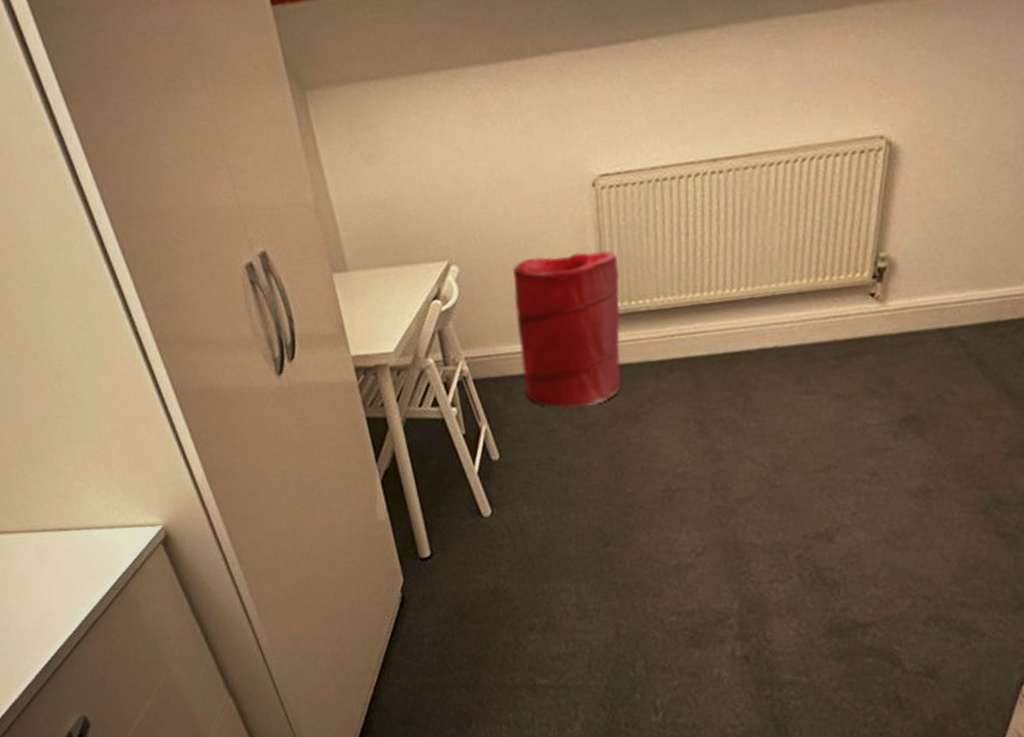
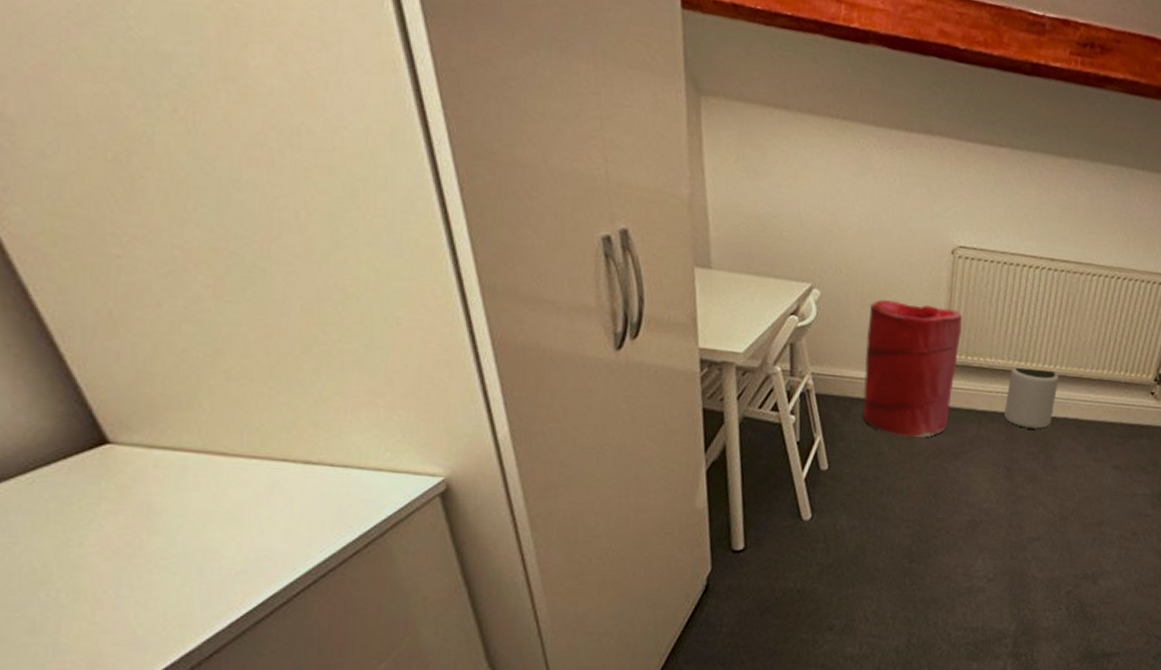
plant pot: none [684,294,746,371] -> present [1004,366,1059,429]

